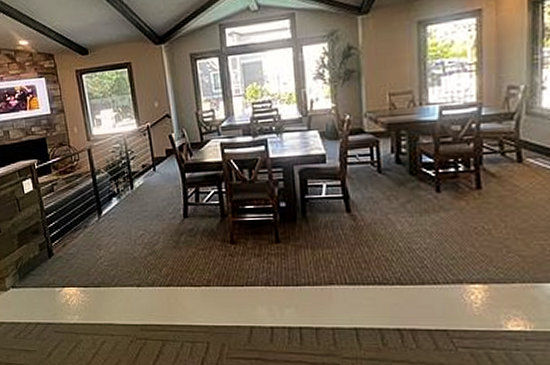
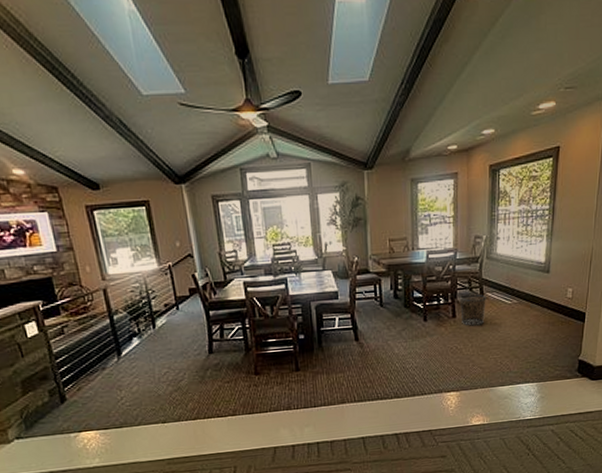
waste bin: none [487,159,528,201] -> present [460,294,487,326]

